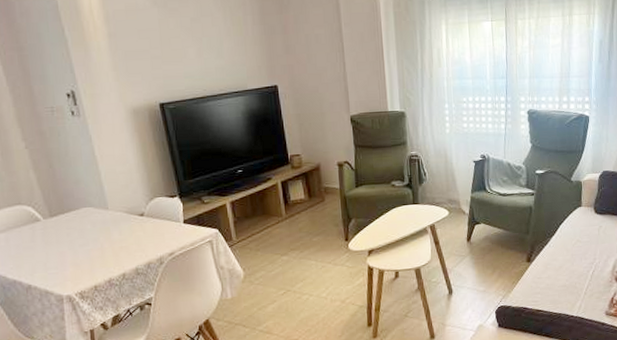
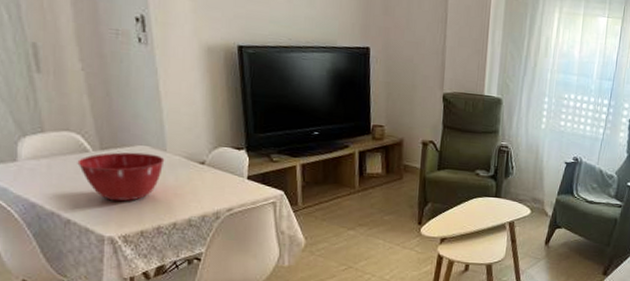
mixing bowl: none [31,213,108,262] -> present [77,152,165,202]

